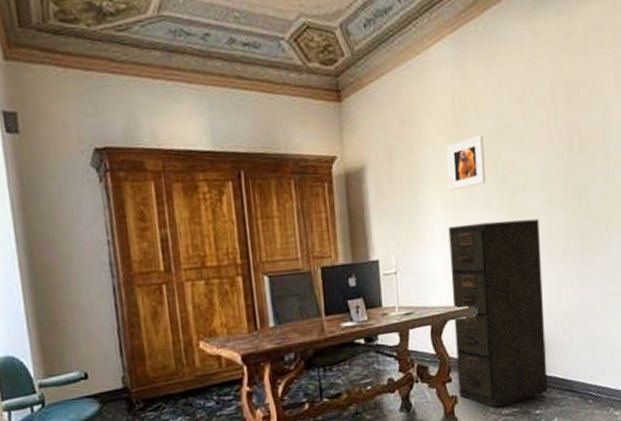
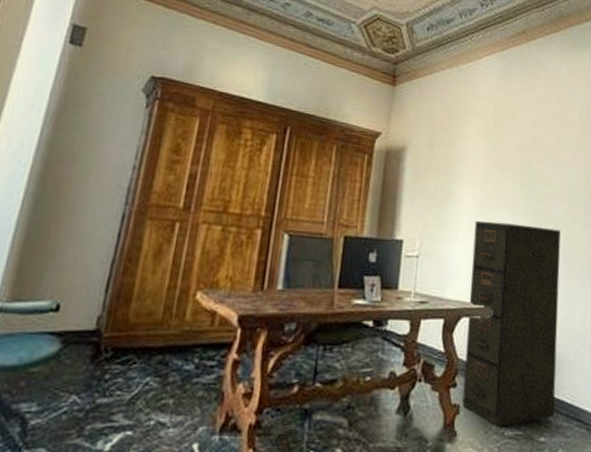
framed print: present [447,135,486,191] -> none [481,141,518,187]

